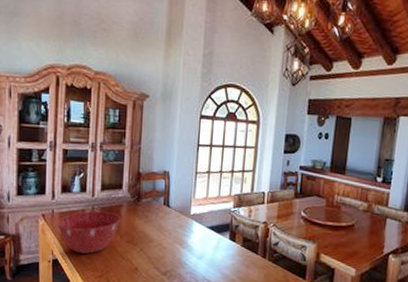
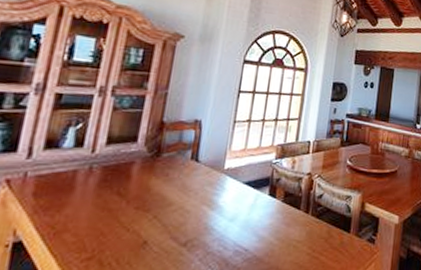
mixing bowl: present [57,211,122,254] -> none [30,171,132,229]

